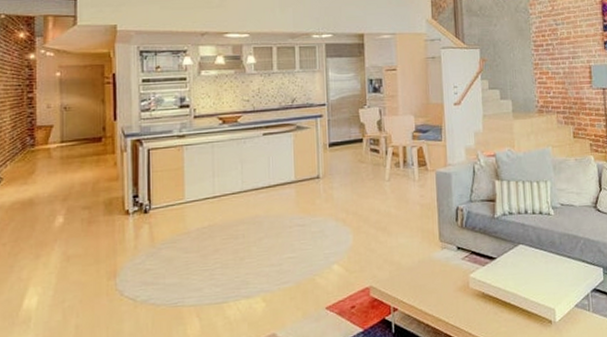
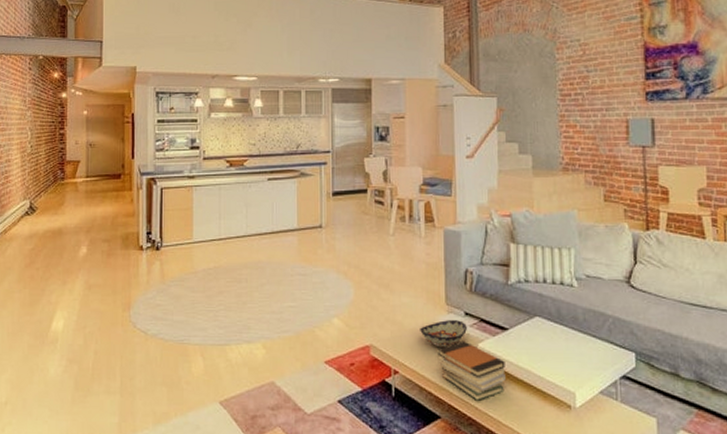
decorative bowl: none [416,255,459,282] -> present [420,320,467,348]
book stack: none [433,273,495,327] -> present [437,341,506,401]

